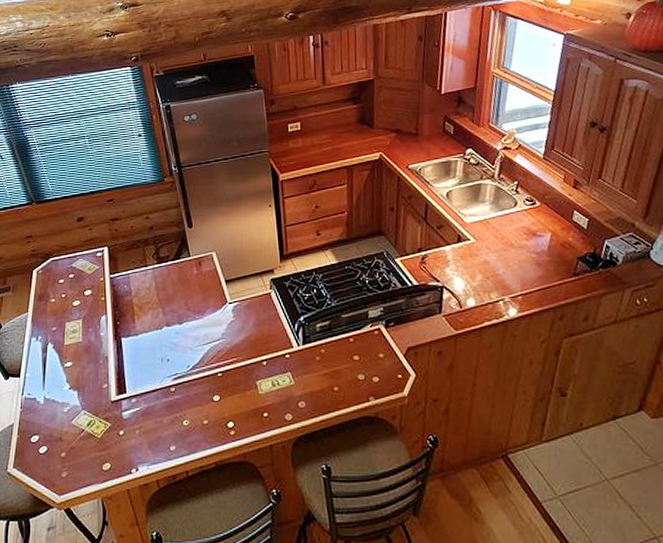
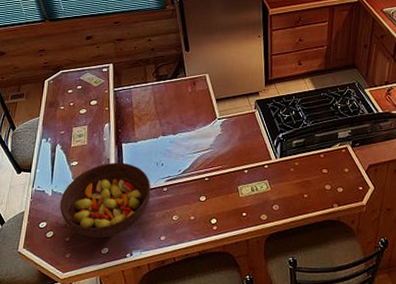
fruit bowl: none [53,360,157,452] -> present [59,162,151,238]

